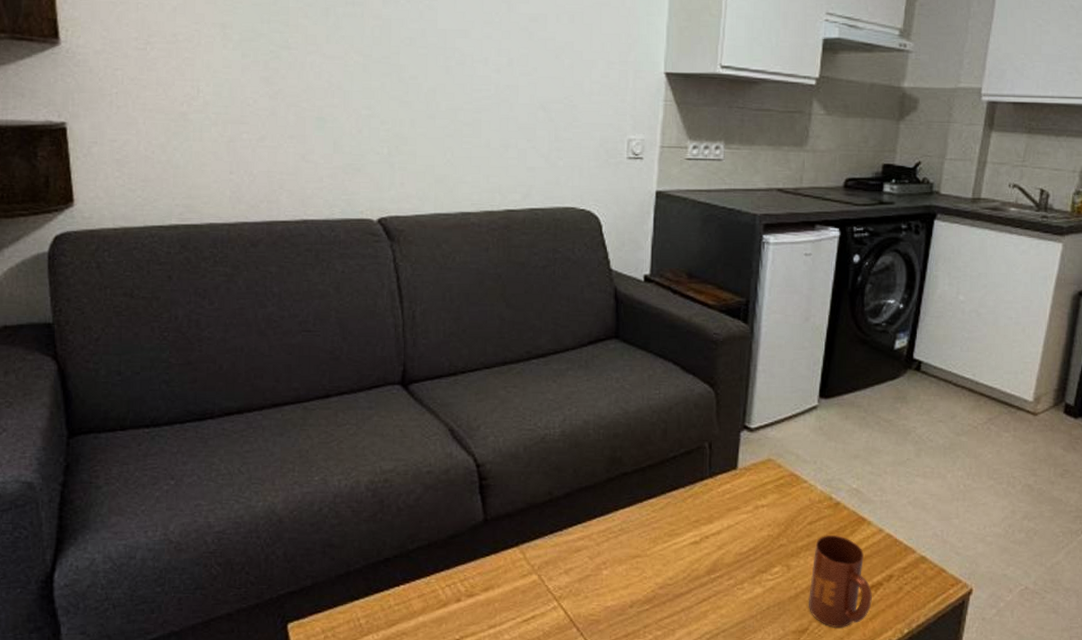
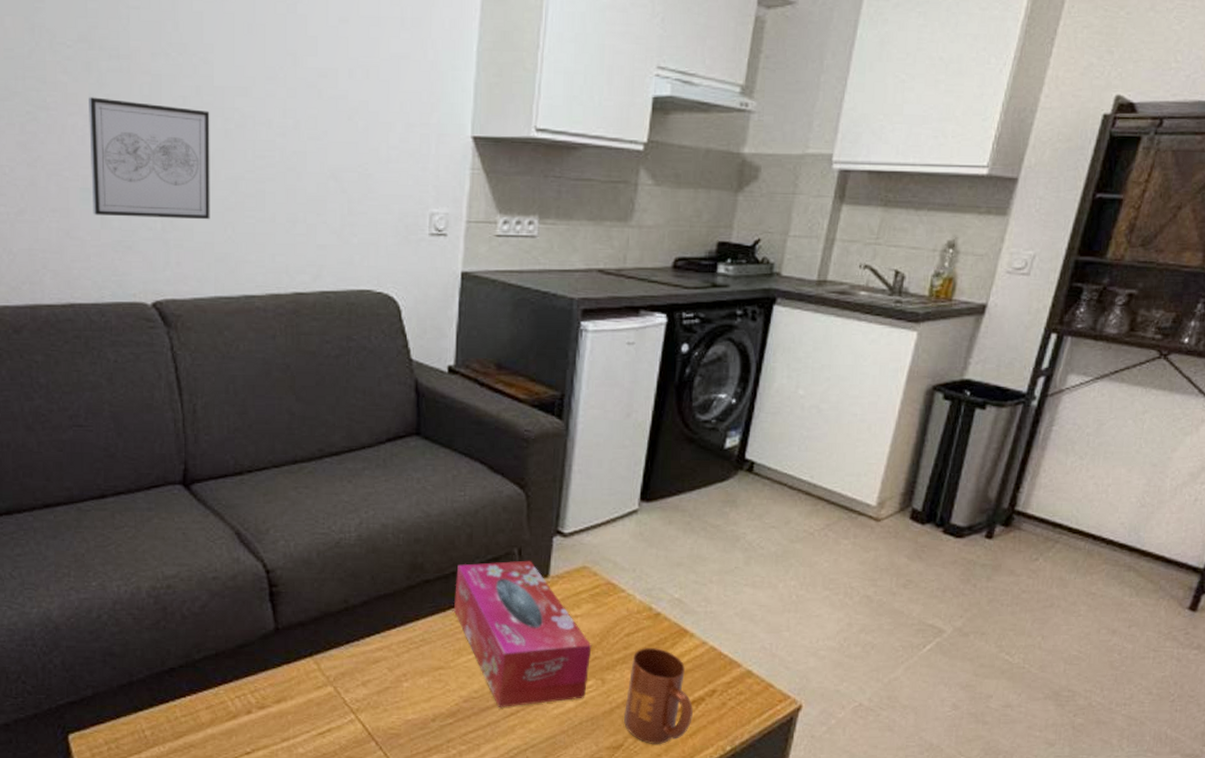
wall art: none [325,38,433,145] -> present [89,97,210,220]
tissue box: none [650,453,778,593] -> present [454,560,592,707]

